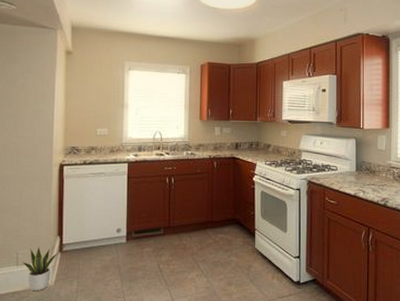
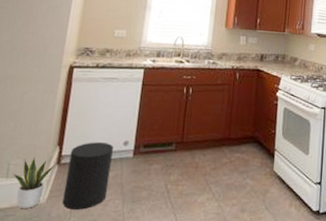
cylinder: none [68,231,109,289] -> present [62,142,114,210]

